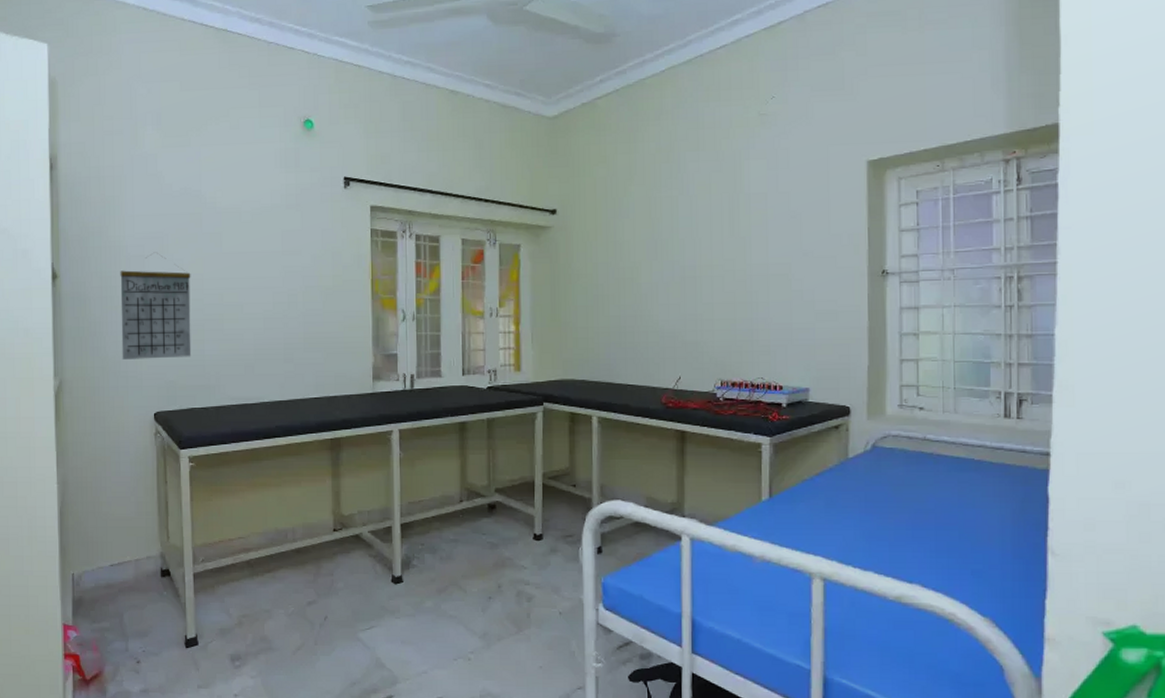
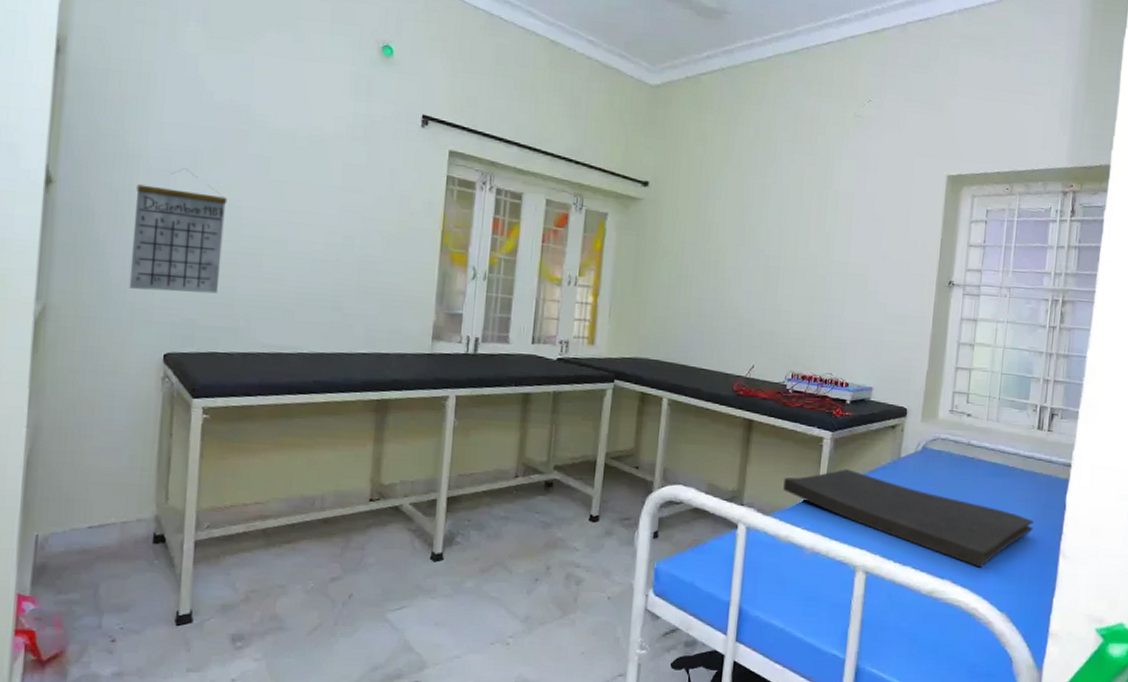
hand towel: none [724,474,1013,570] -> present [783,469,1035,568]

